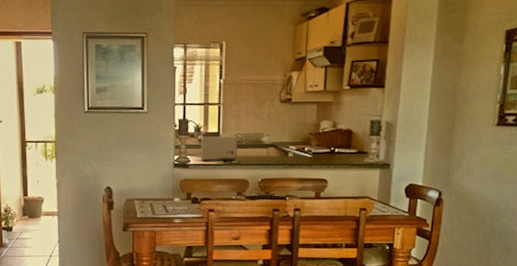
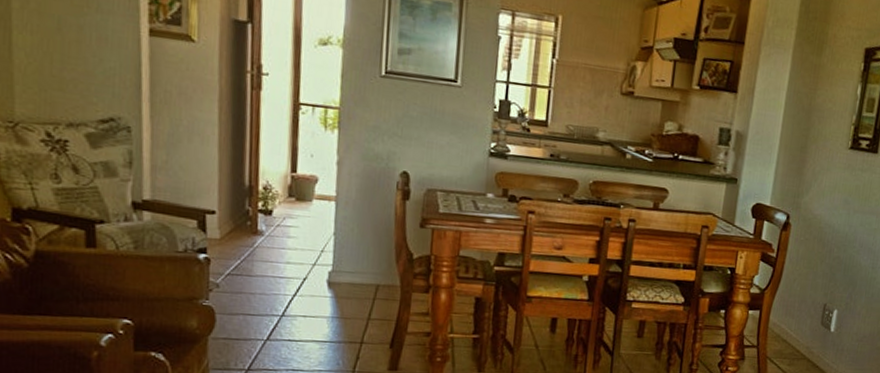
toaster: present [200,136,238,162] -> none [523,123,569,158]

